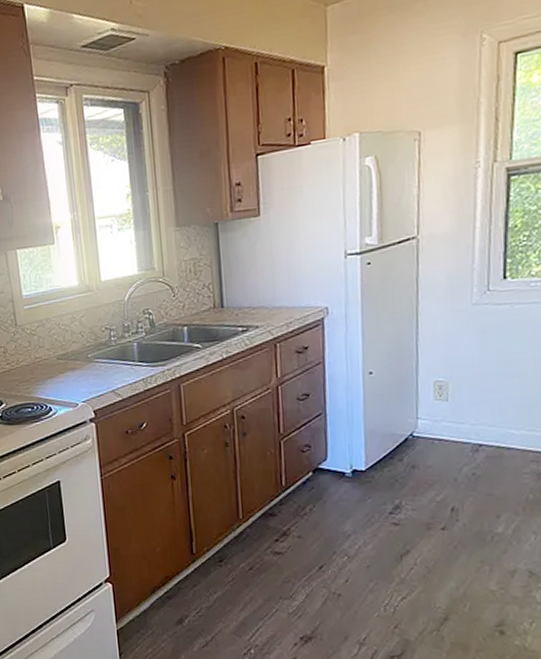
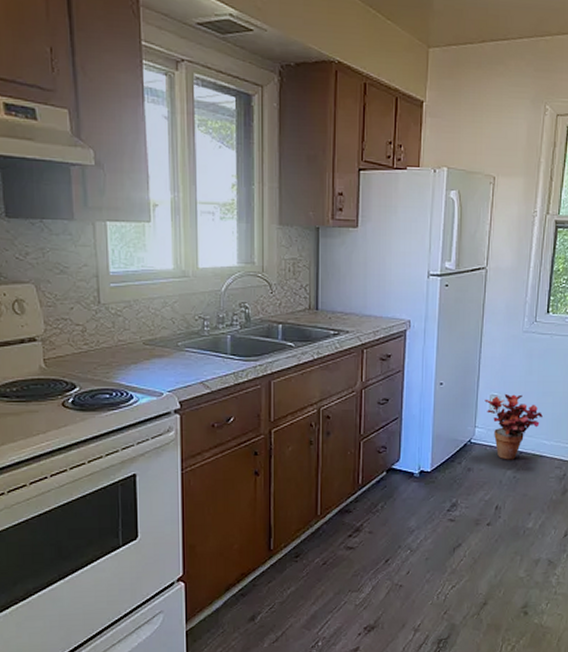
potted plant: none [427,377,507,455] -> present [484,393,543,460]

